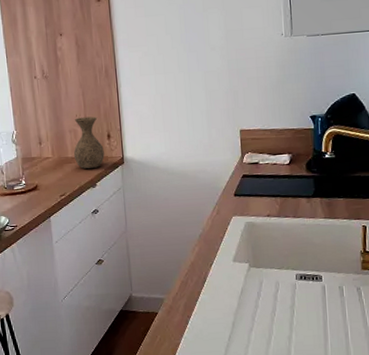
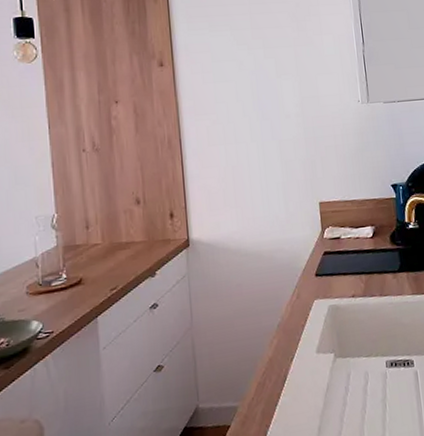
vase: present [73,116,105,170] -> none [128,193,166,256]

